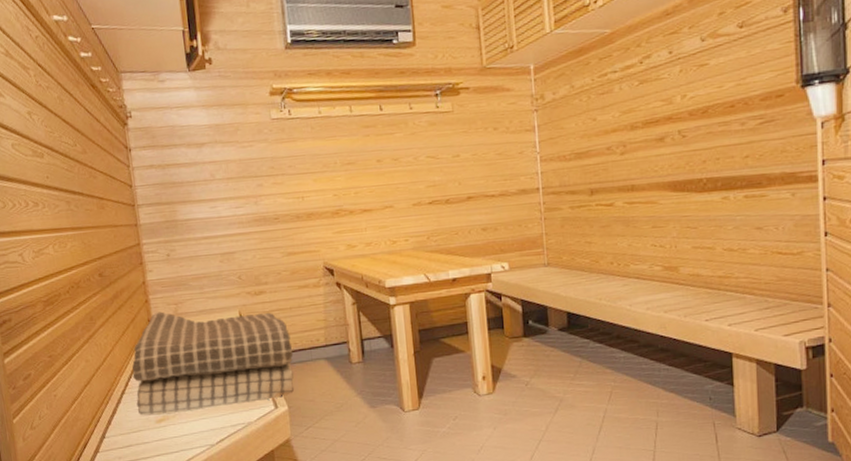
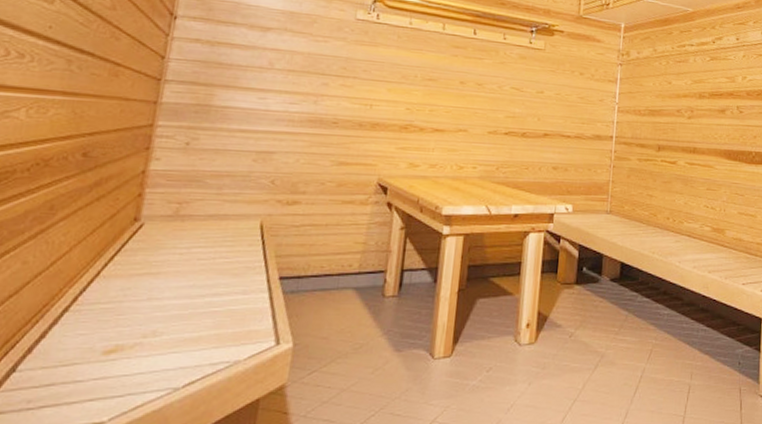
towel: present [131,311,295,416] -> none [79,210,318,344]

